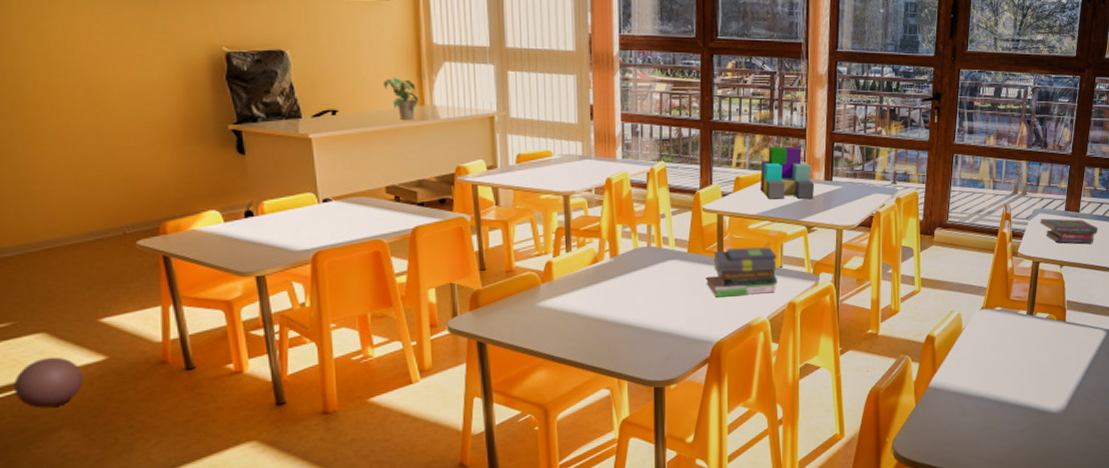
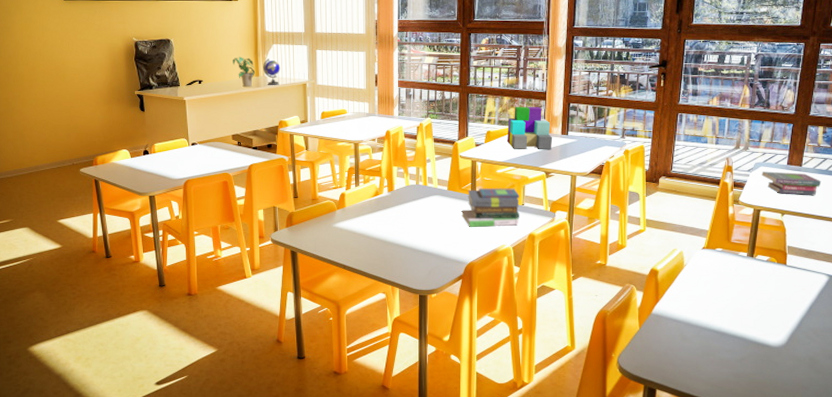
ball: present [14,357,83,409] -> none [10,244,48,277]
globe: none [430,81,456,118] -> present [263,58,280,85]

